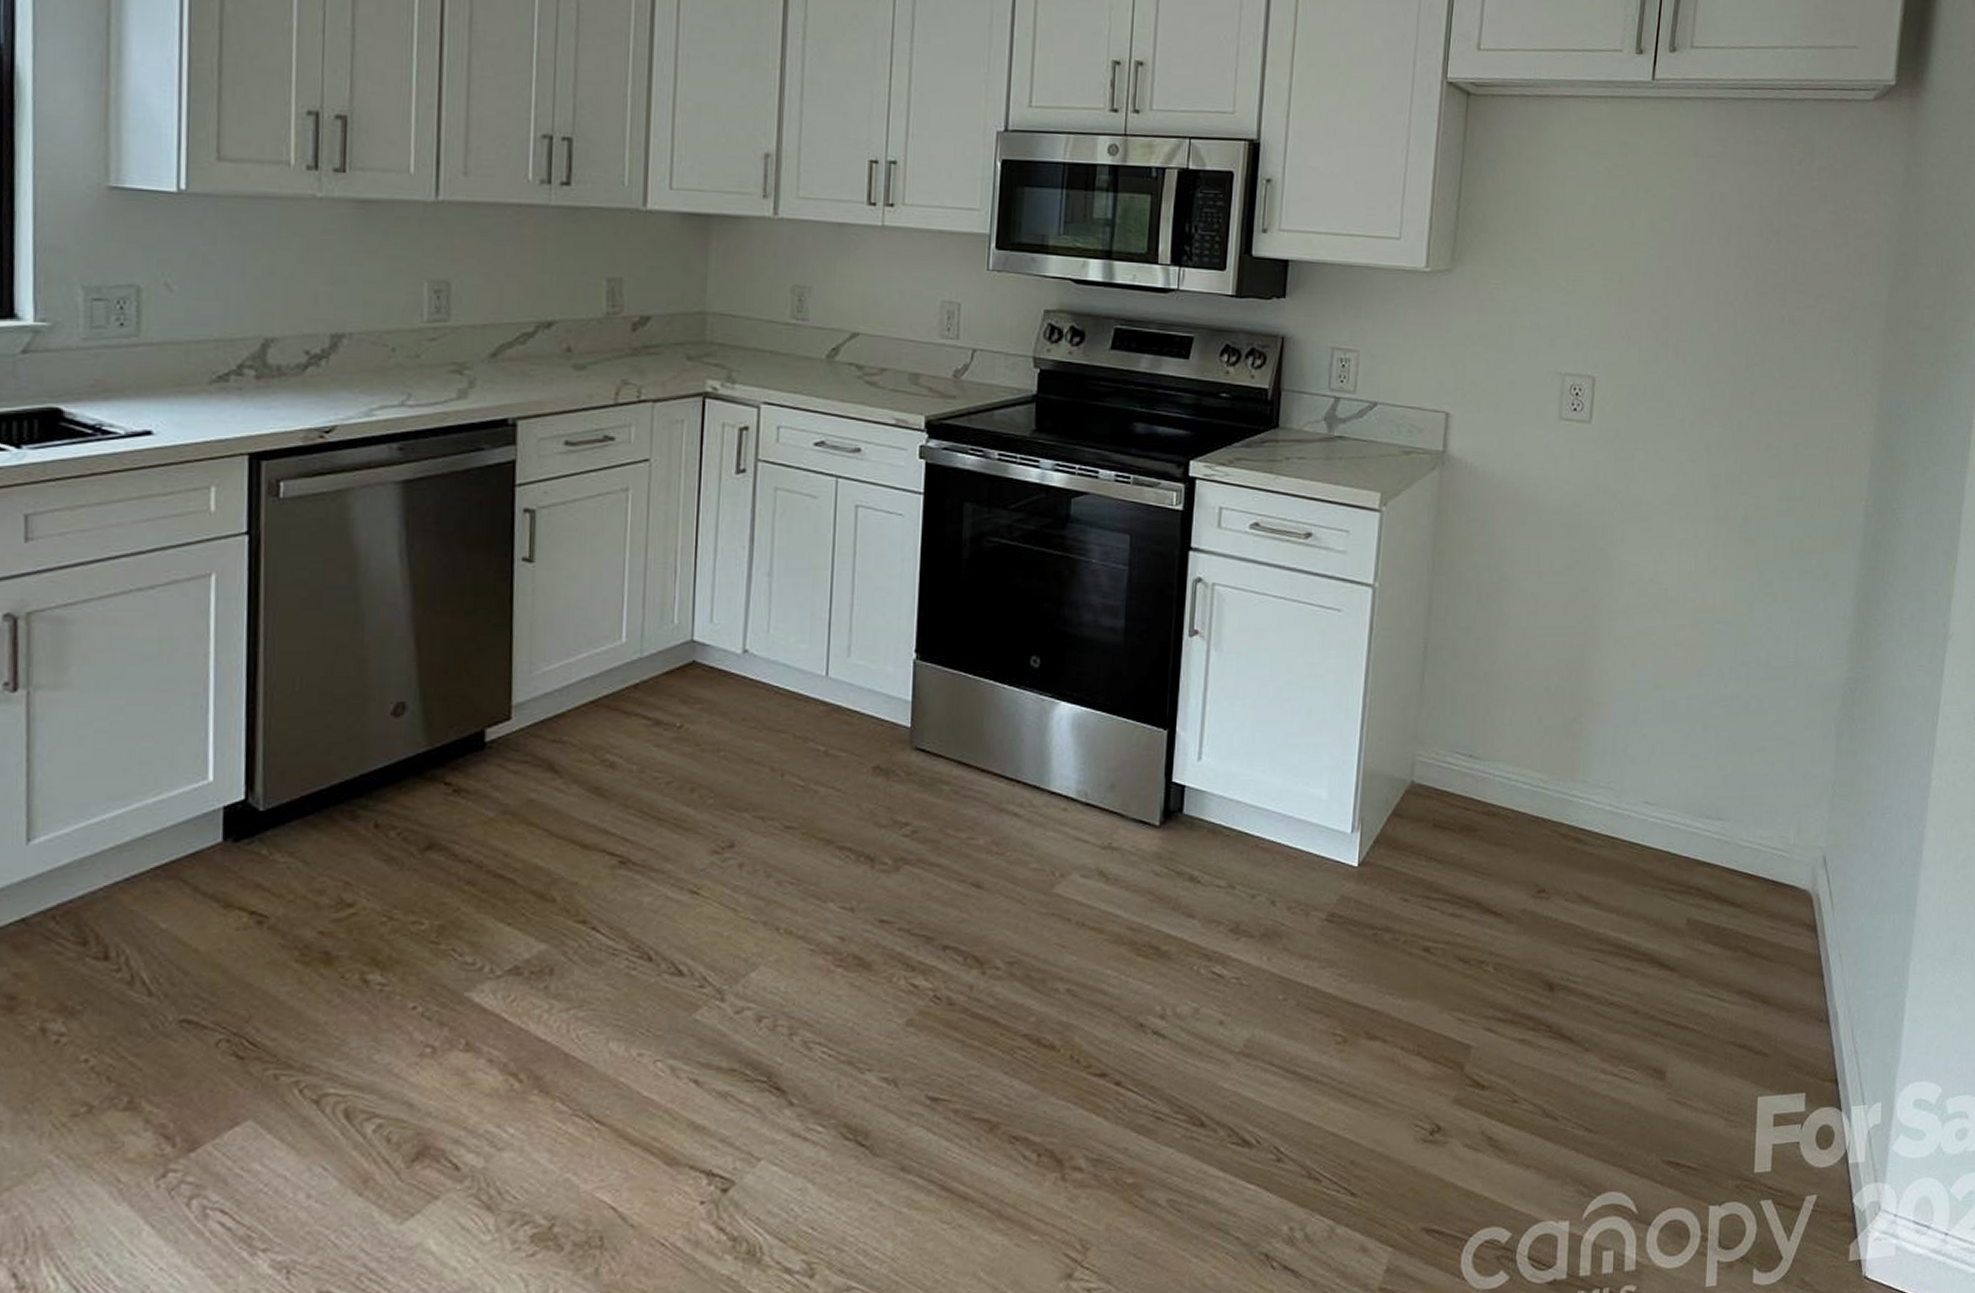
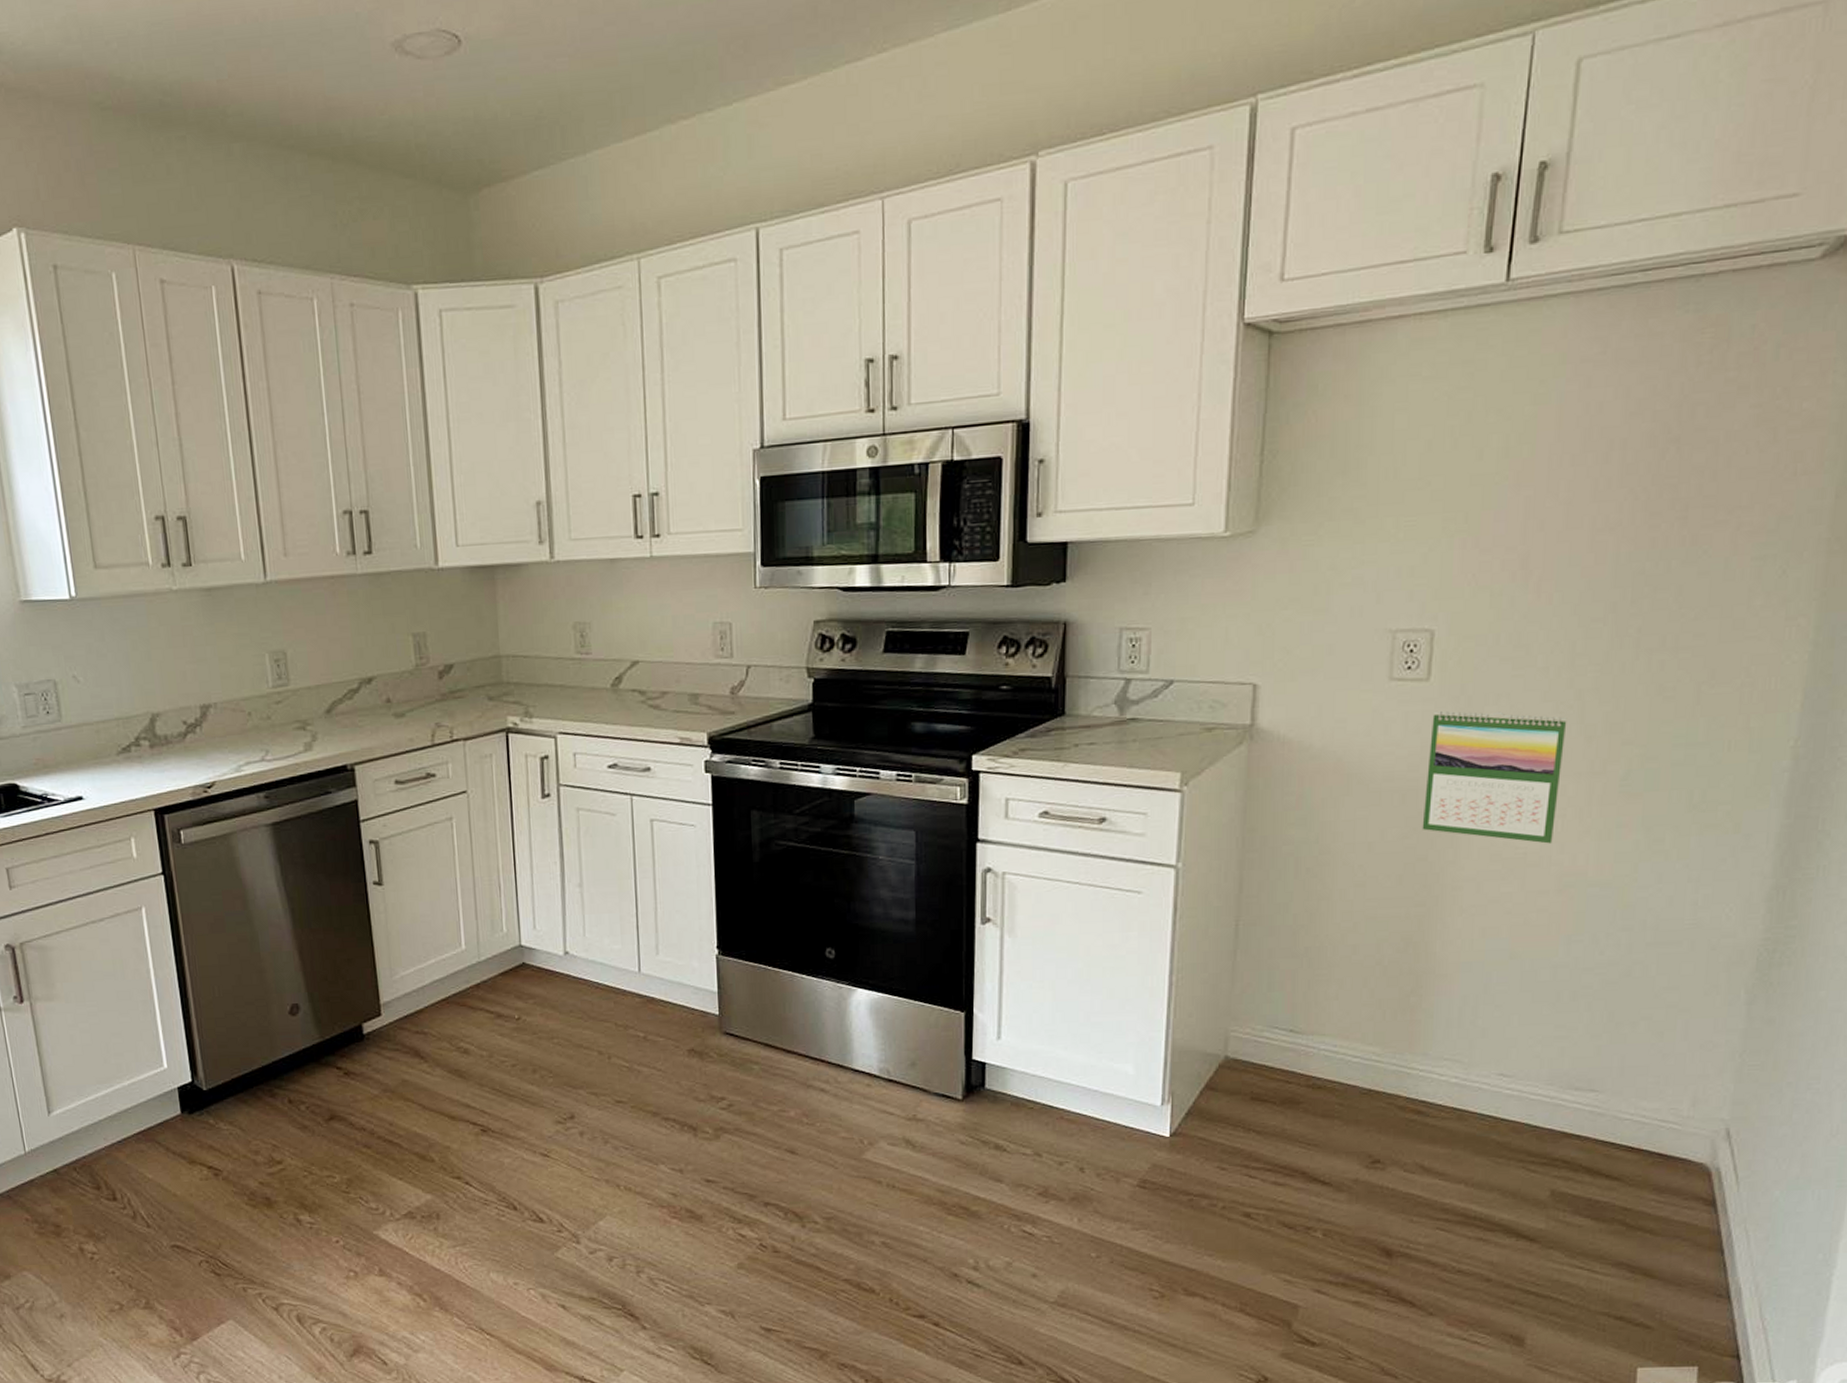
calendar: none [1584,451,1699,581] -> present [1422,710,1567,844]

